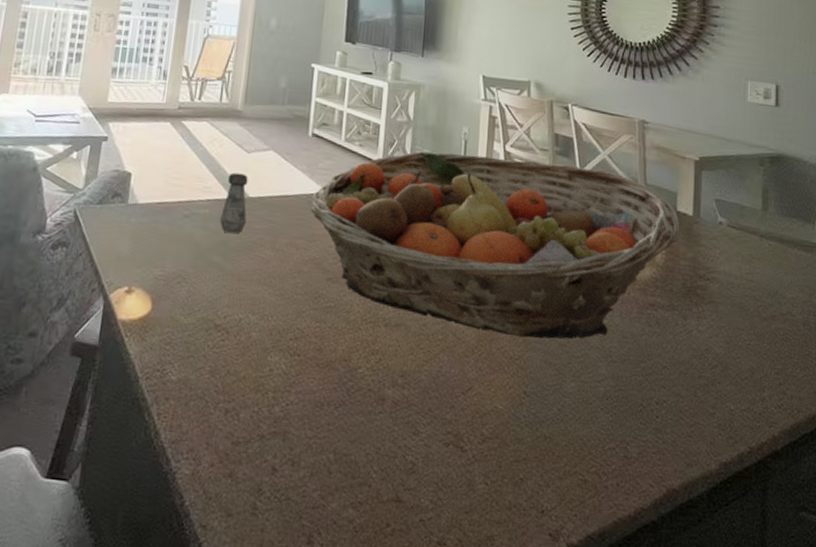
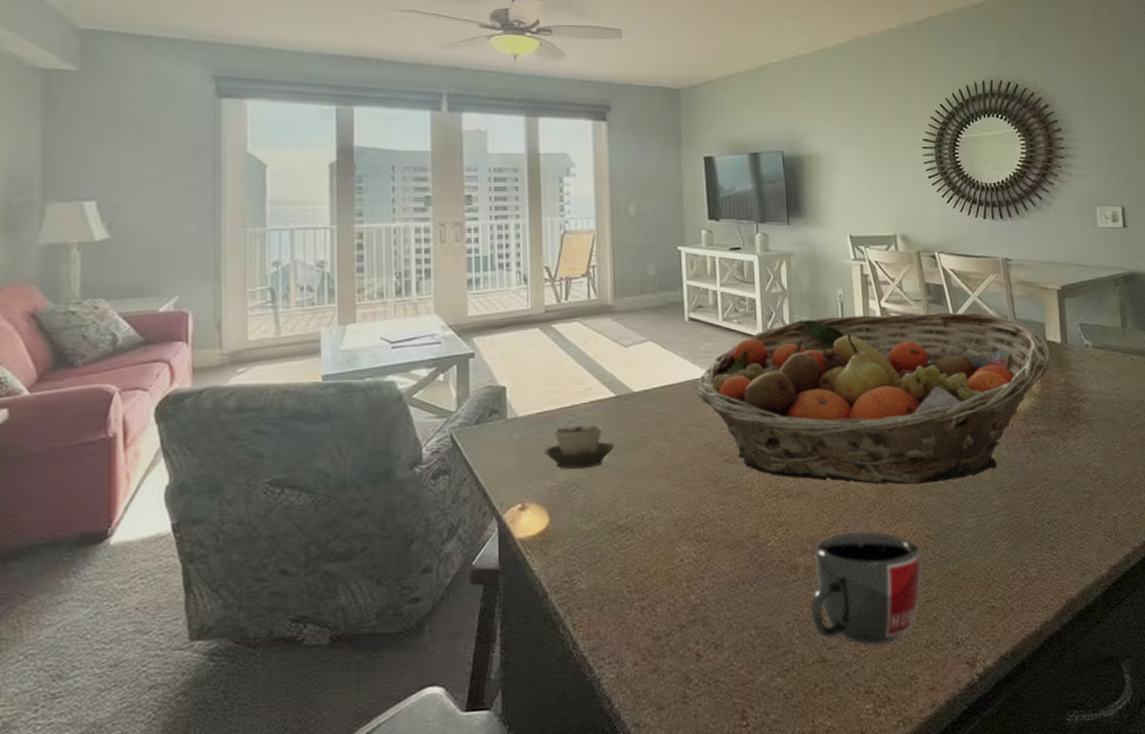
cup: none [156,219,224,264] -> present [543,424,615,470]
salt shaker: present [220,172,248,234] -> none [607,369,634,431]
mug: none [392,374,515,498] -> present [810,532,922,646]

